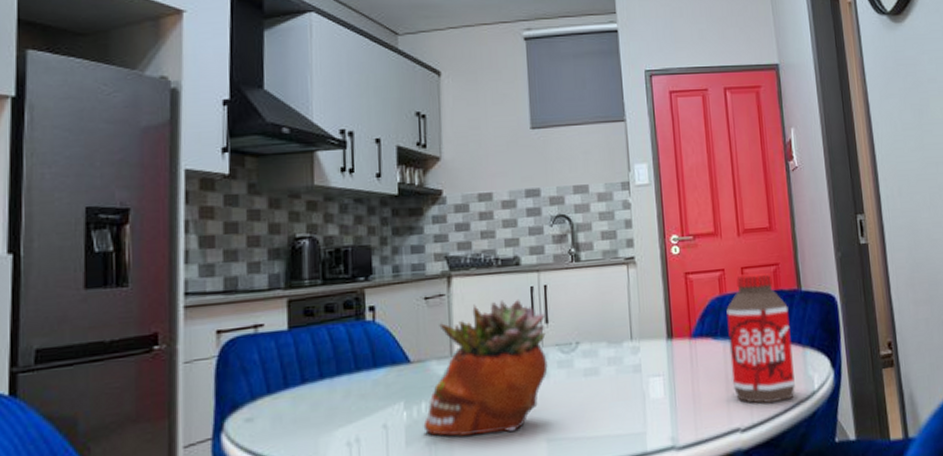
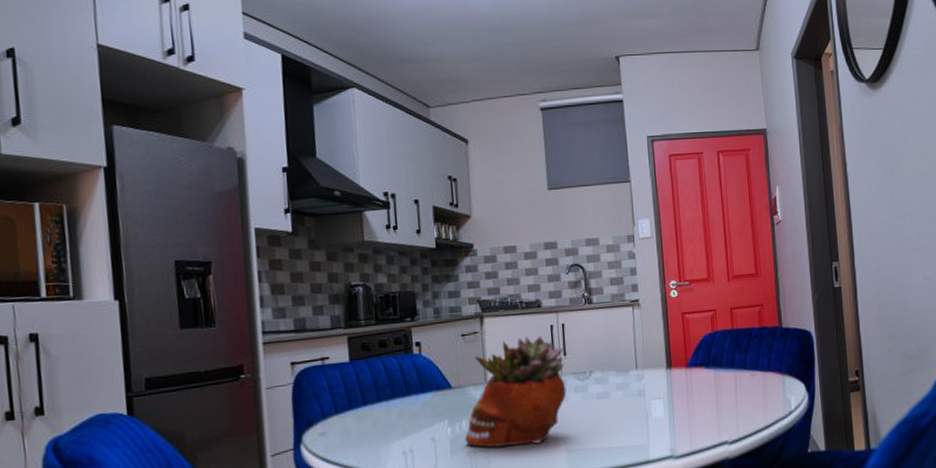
bottle: present [726,273,795,404] -> none [717,312,775,421]

